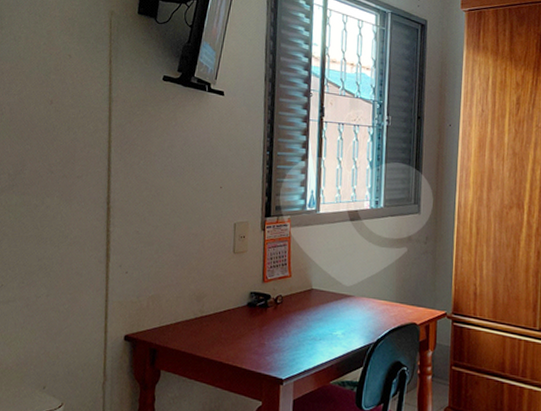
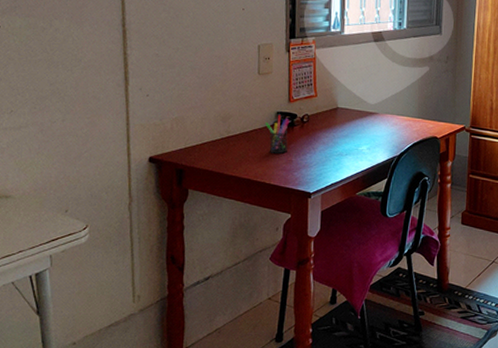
pen holder: none [239,295,263,336] -> present [265,115,289,154]

